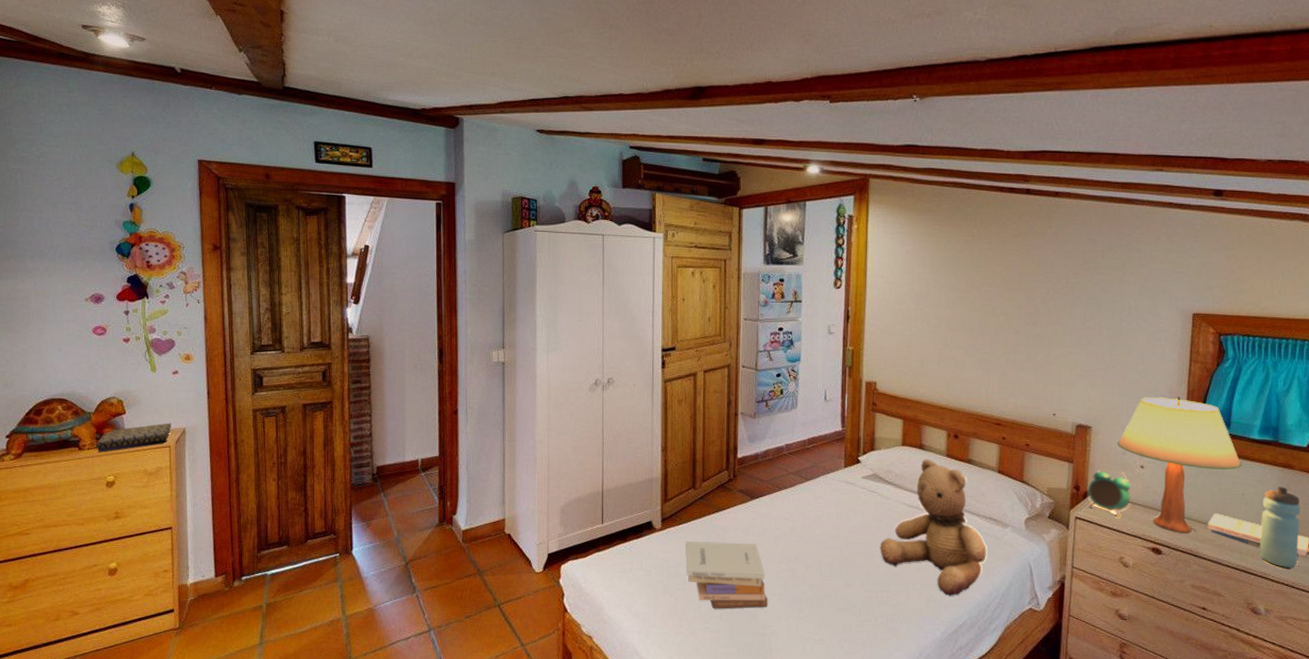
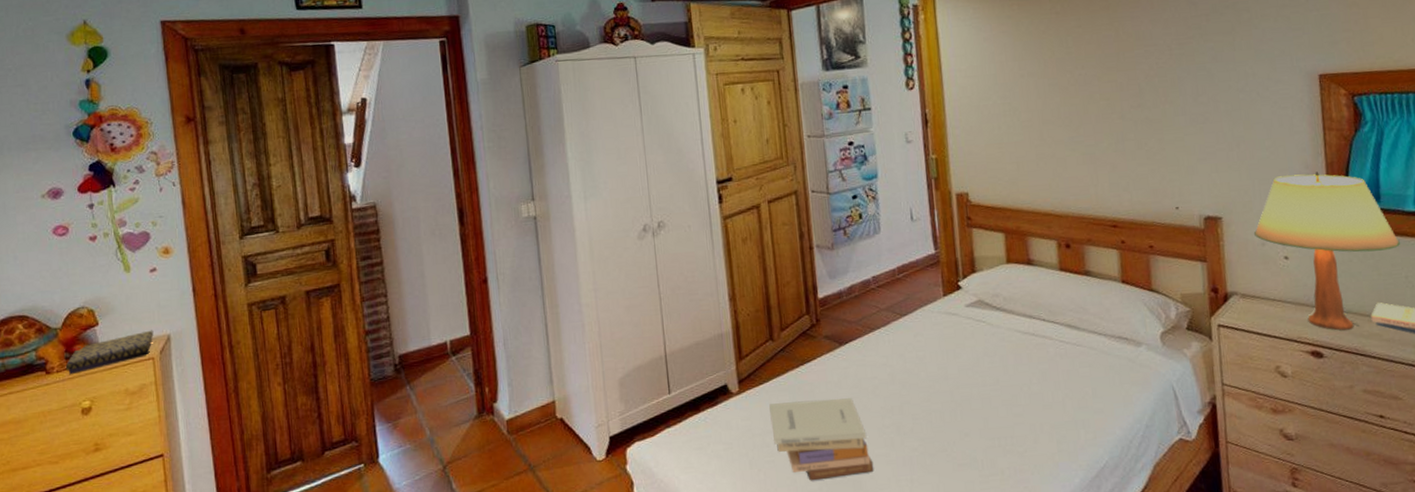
teddy bear: present [880,459,986,596] -> none [996,275,1121,435]
alarm clock: present [1087,467,1132,517] -> none [1227,262,1279,319]

